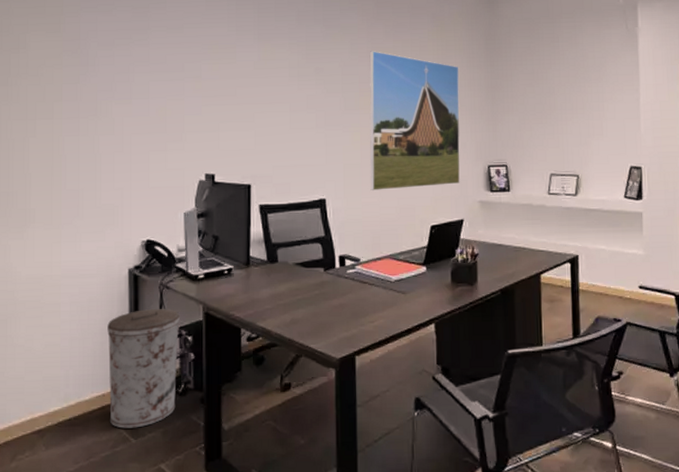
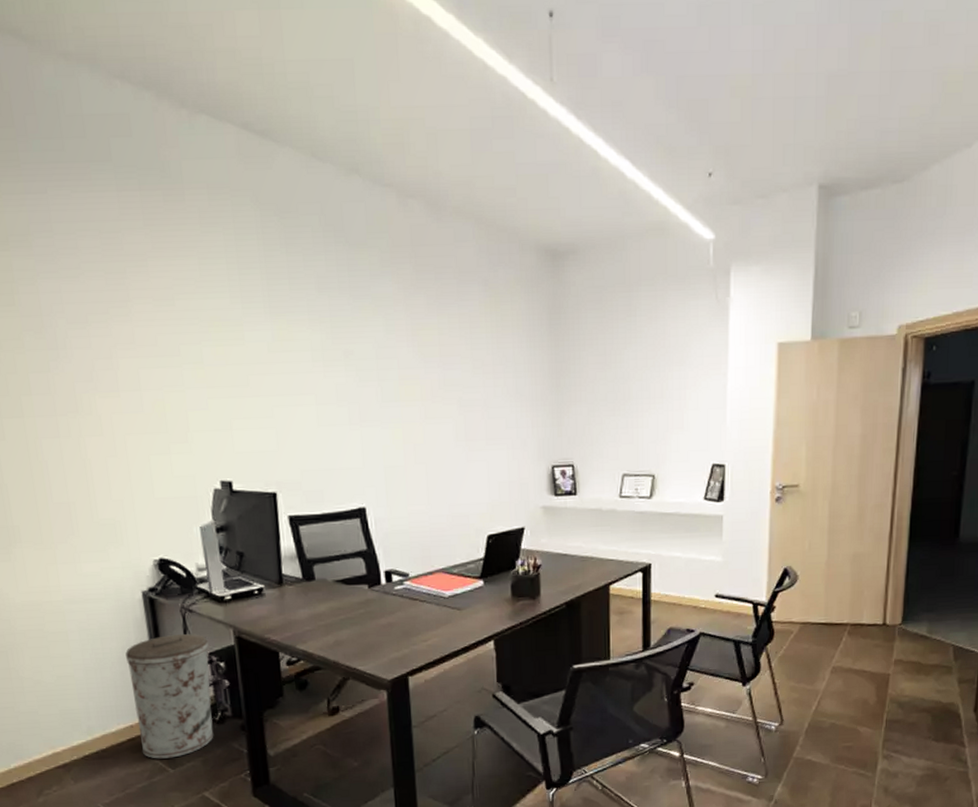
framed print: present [369,51,460,190] -> none [409,328,520,497]

